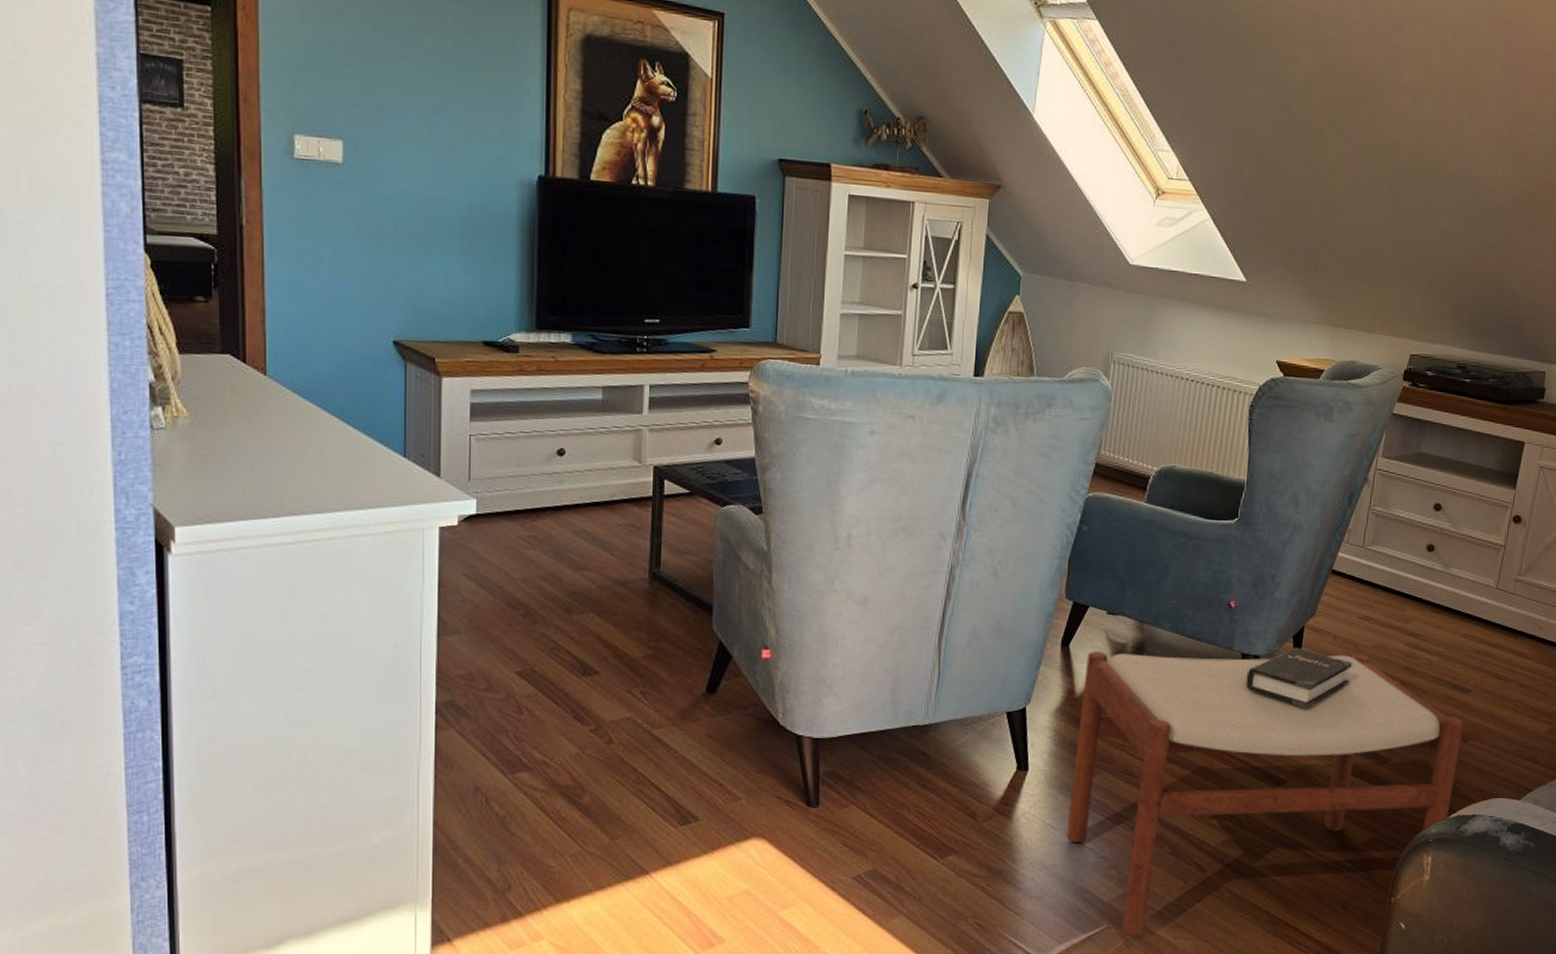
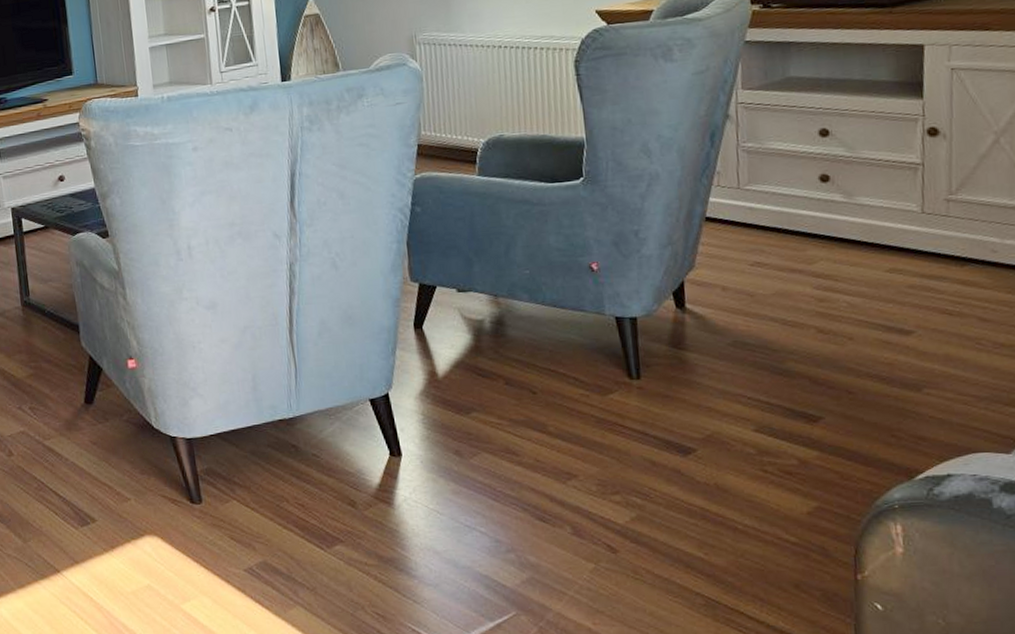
ottoman: present [1066,651,1464,937] -> none [443,303,914,624]
hardback book: present [1246,647,1353,710] -> none [625,304,753,370]

